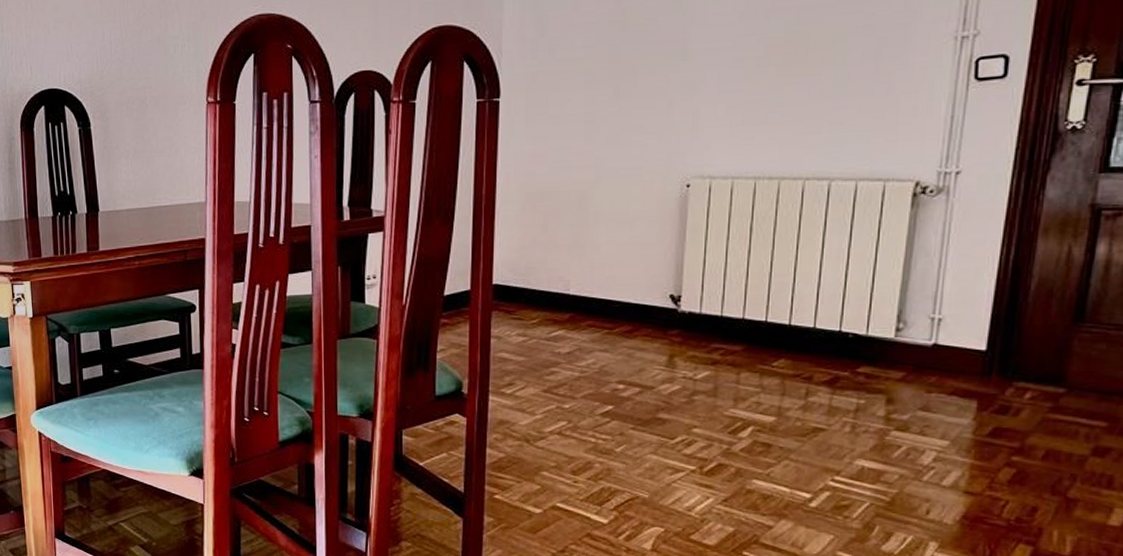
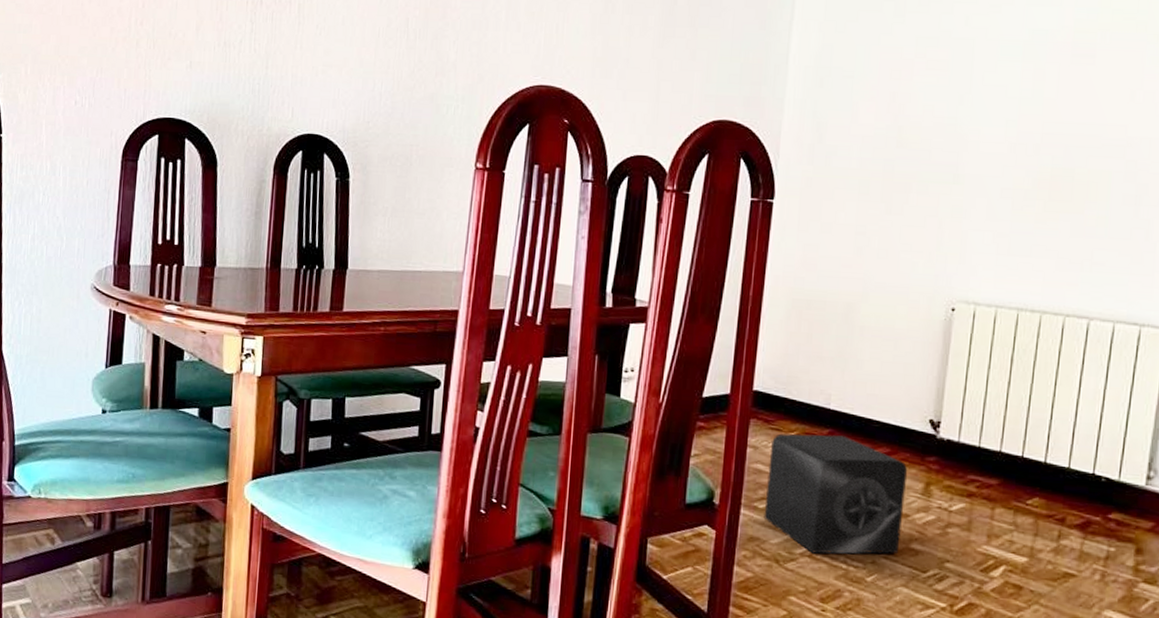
speaker: none [512,319,651,431] -> present [763,433,908,554]

